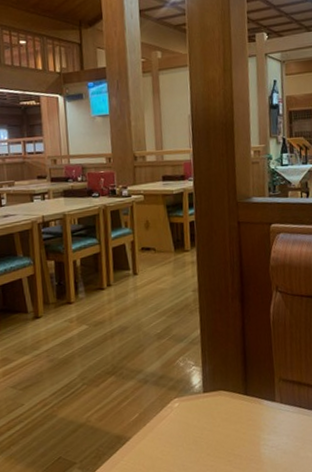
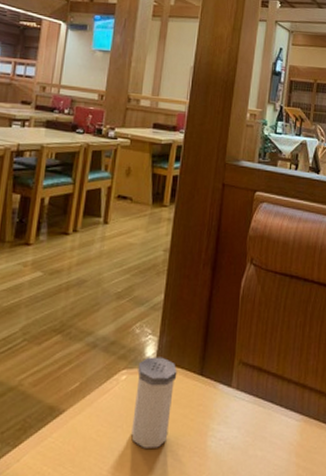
salt shaker: none [187,383,225,461] -> present [131,357,178,448]

